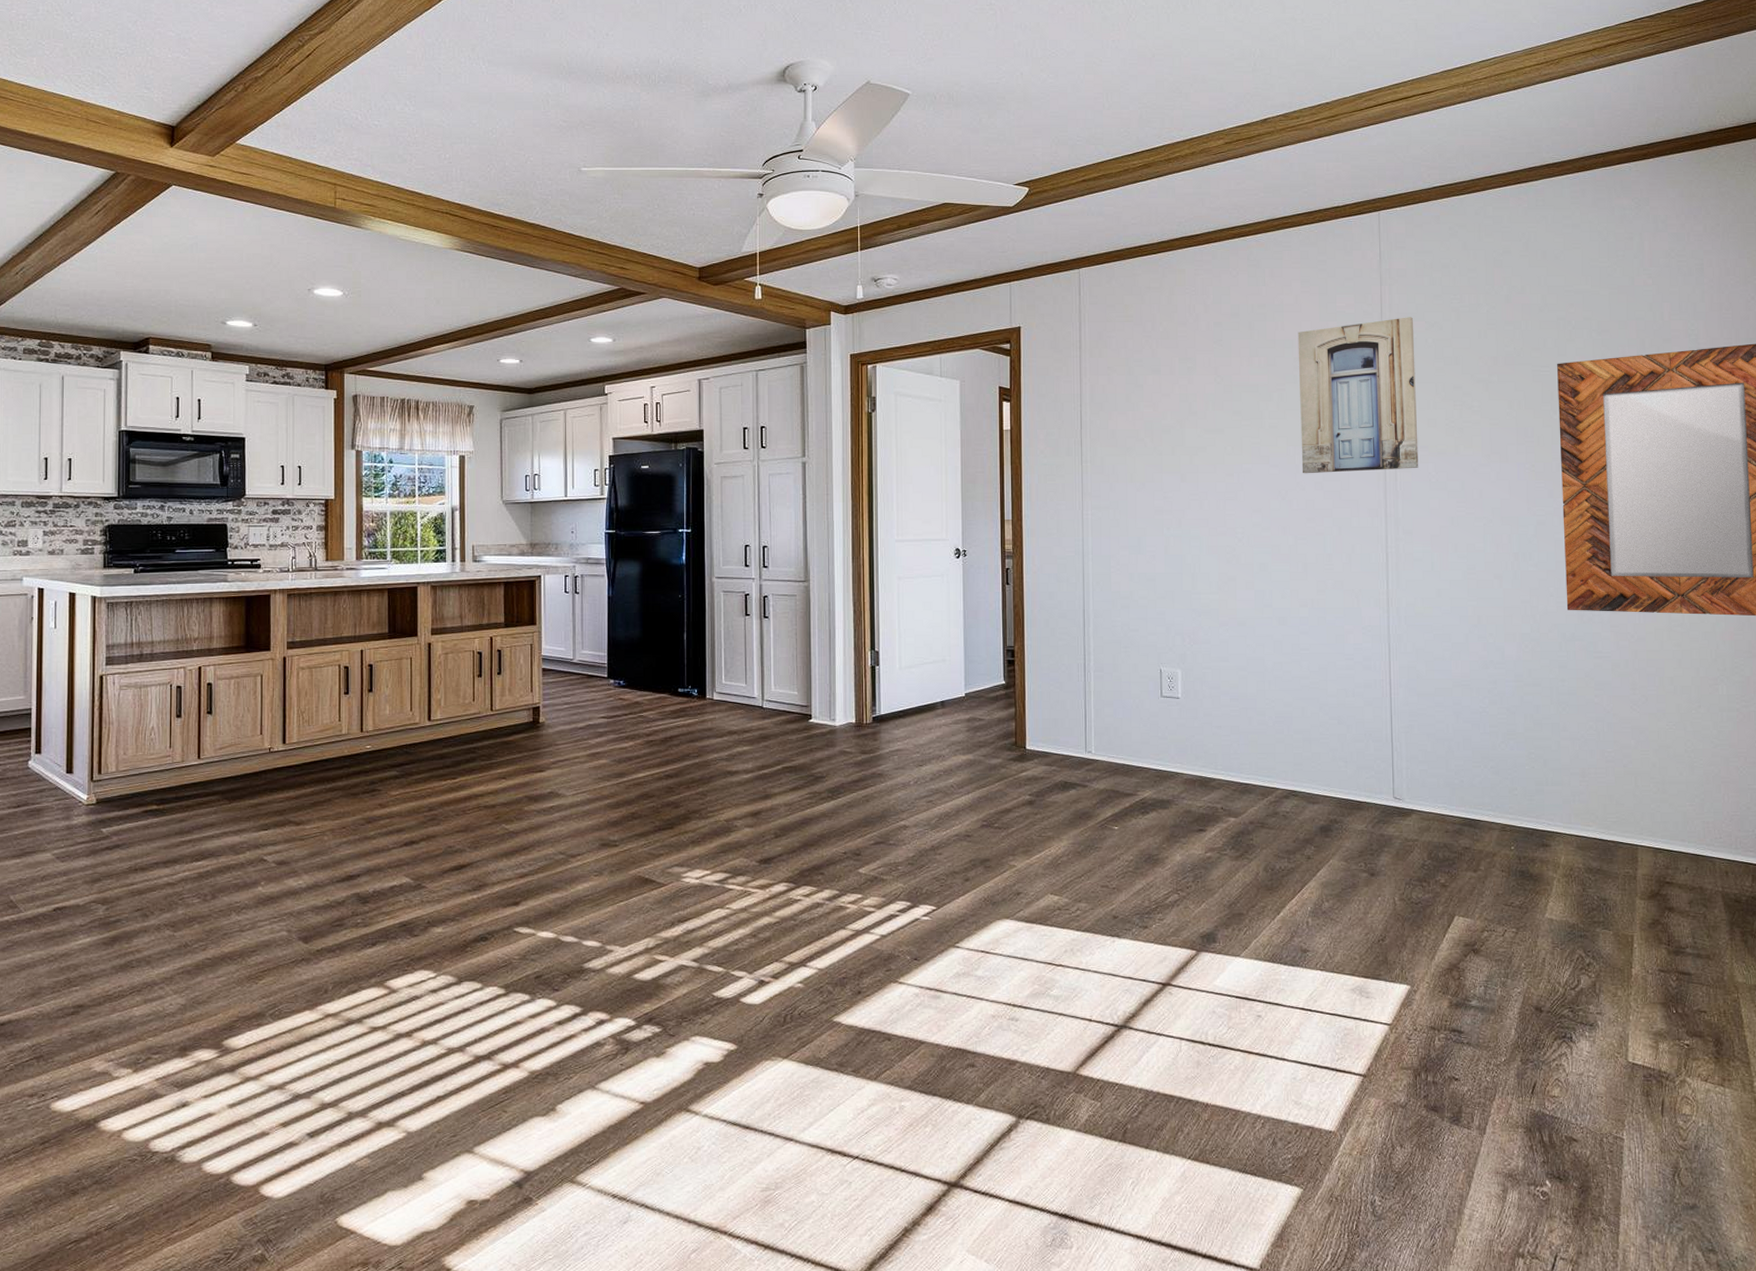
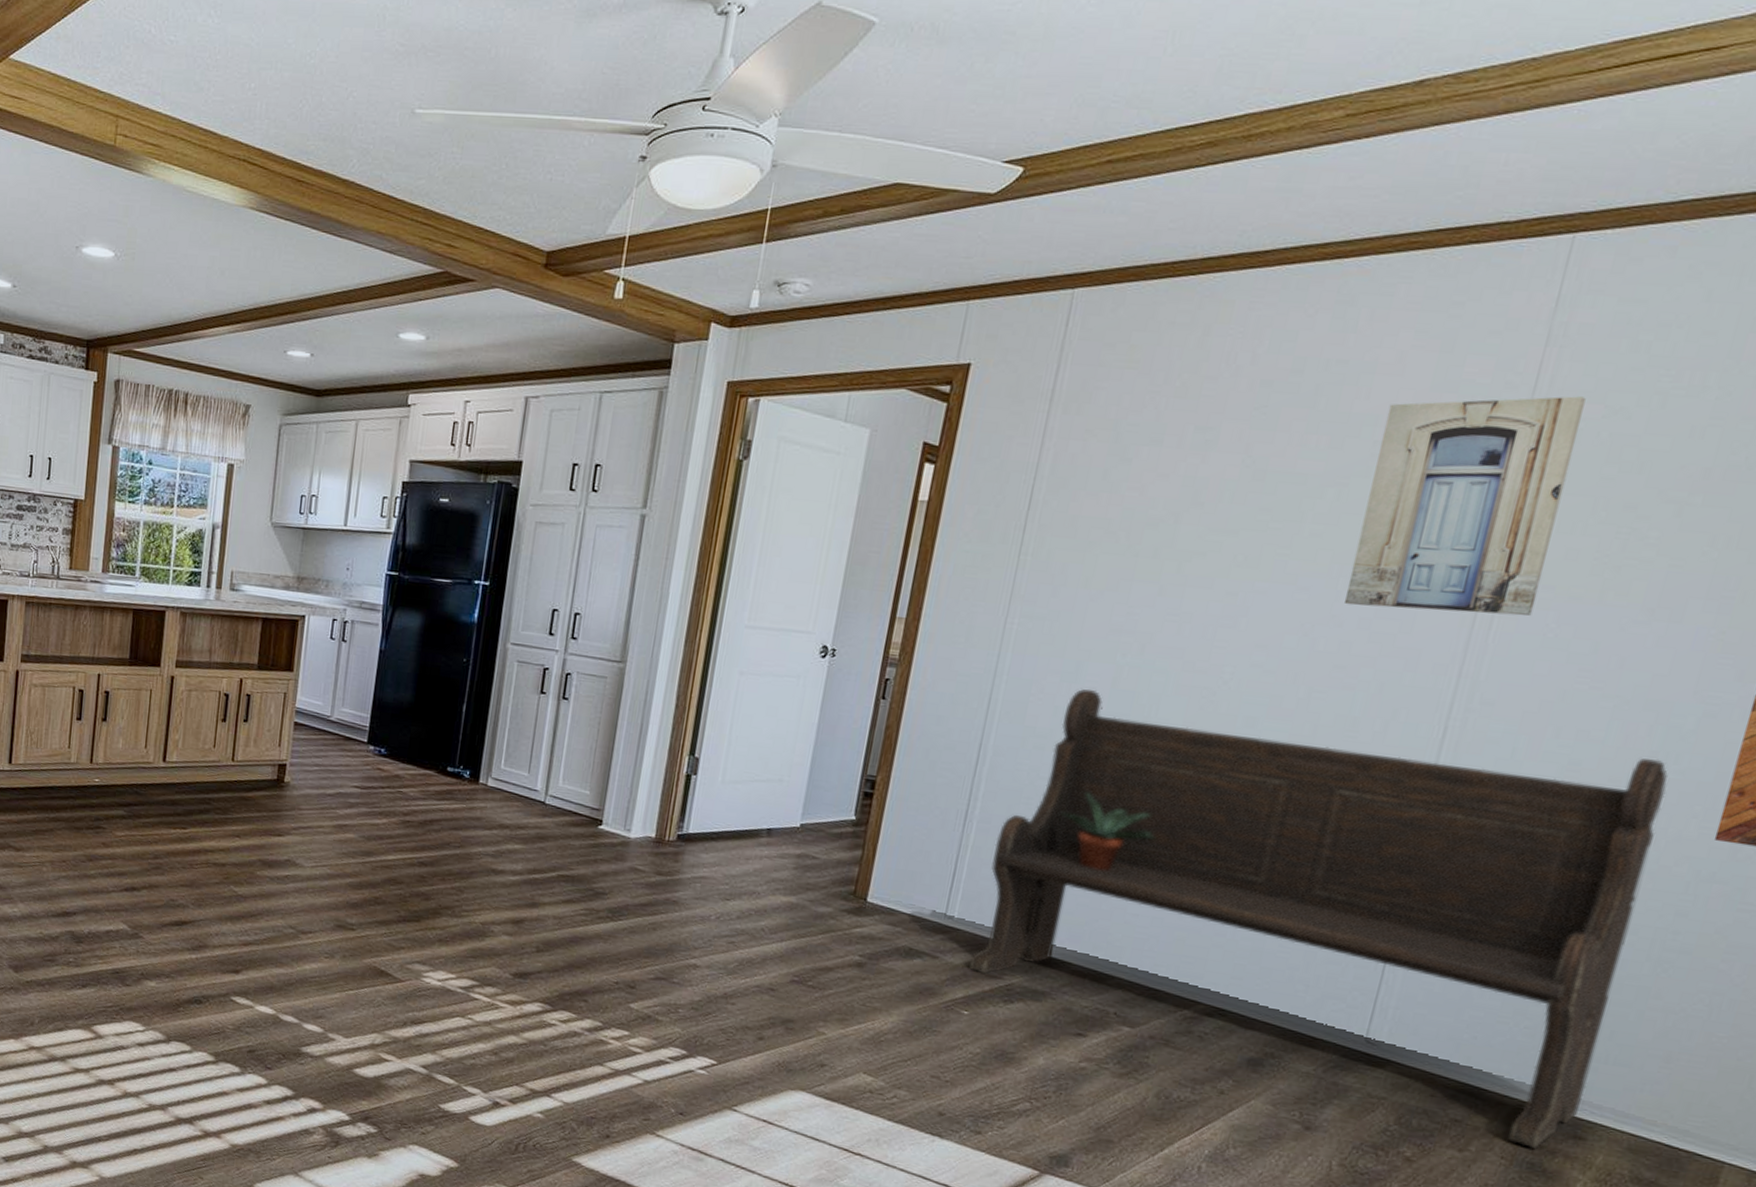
bench: none [1110,557,1540,859] -> present [969,688,1668,1148]
potted plant: none [1151,636,1222,696] -> present [1060,791,1160,871]

